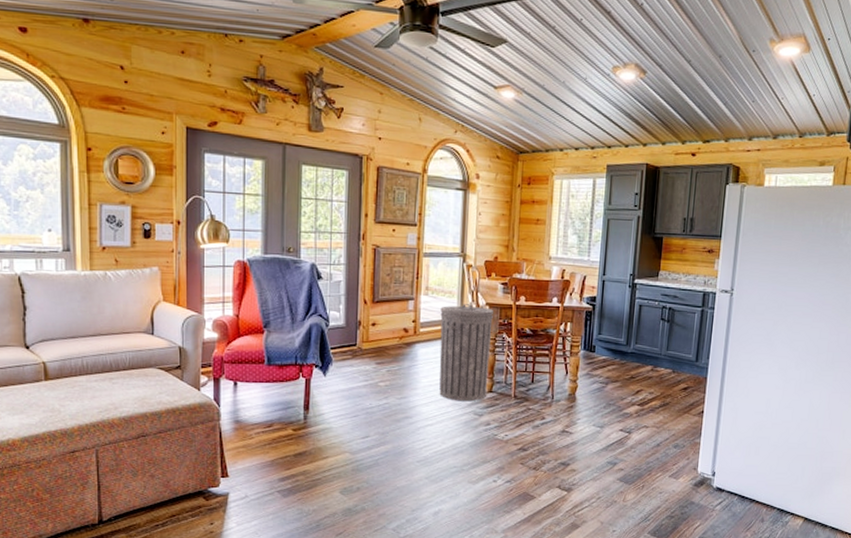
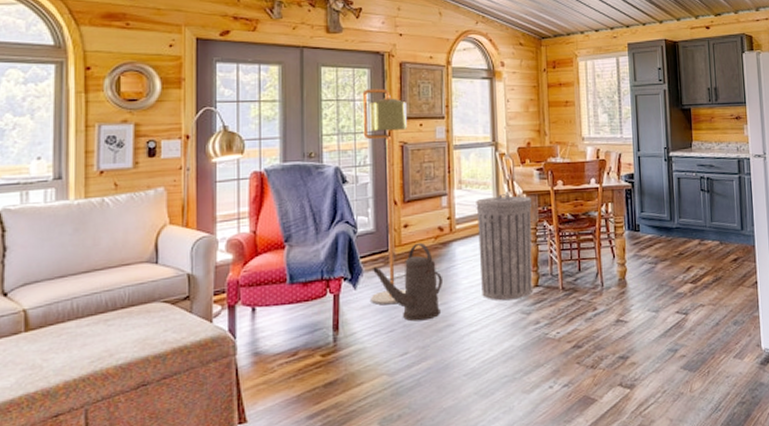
floor lamp: none [338,190,381,393] -> present [362,88,407,305]
watering can: none [342,341,404,411] -> present [373,242,442,321]

